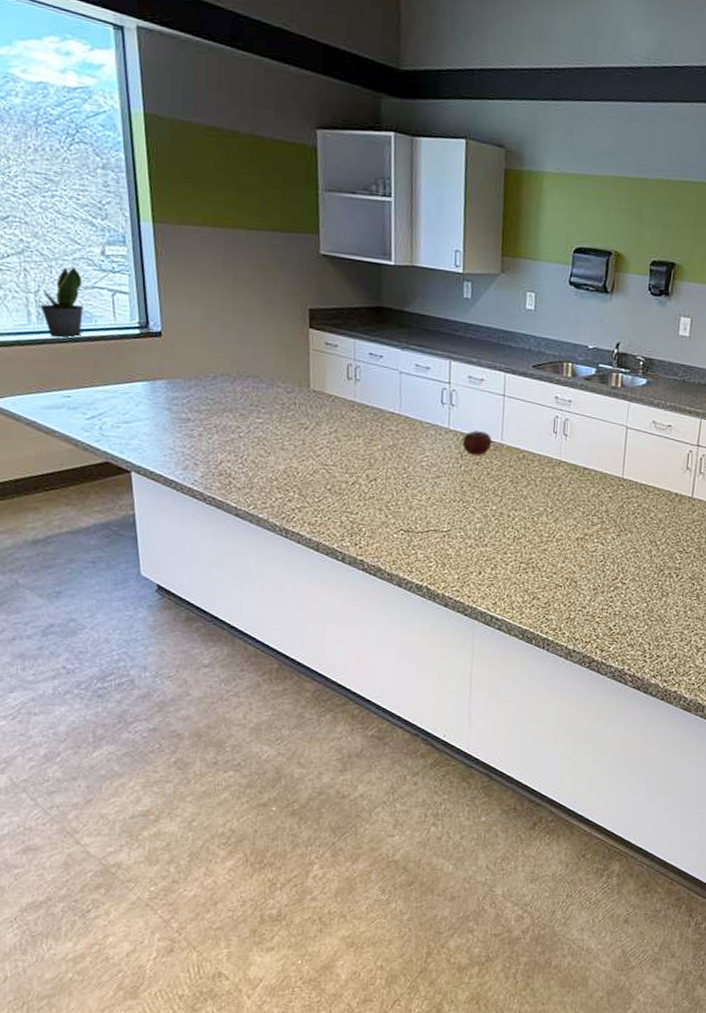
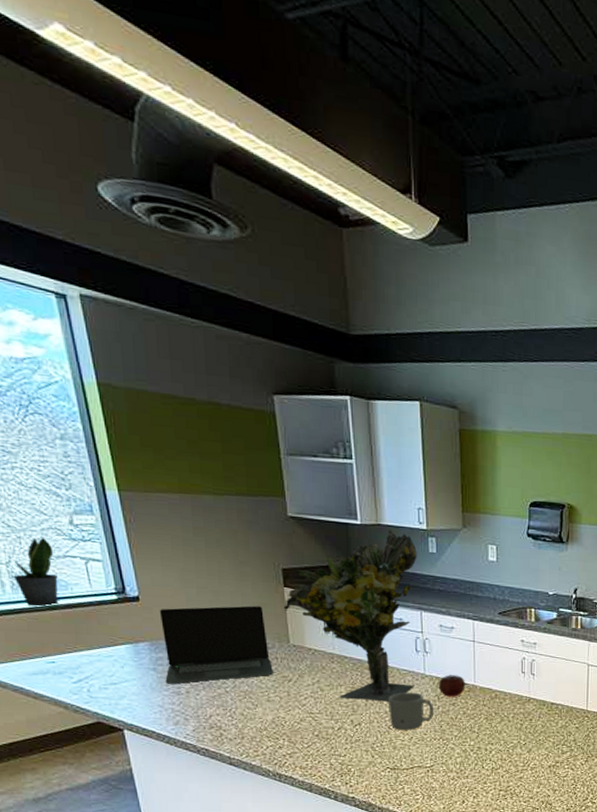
laptop: none [179,345,290,426] -> present [160,605,273,684]
bouquet: none [307,272,451,457] -> present [283,529,417,702]
mug: none [407,447,456,491] -> present [388,692,434,731]

